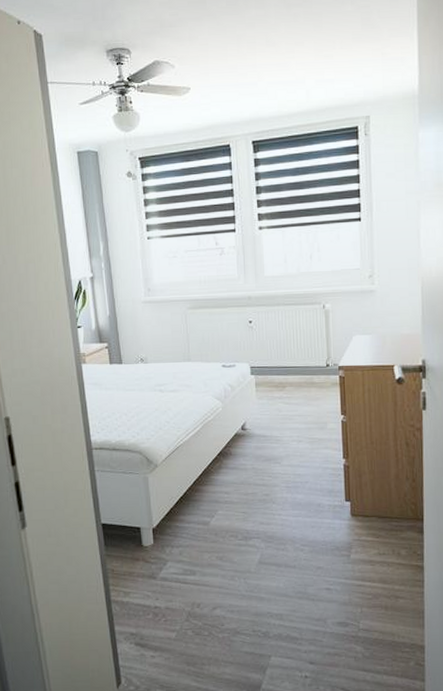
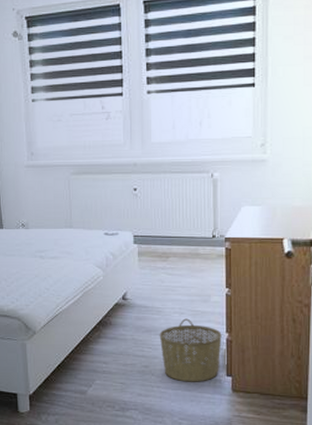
basket: none [278,446,339,509] -> present [159,318,222,382]

